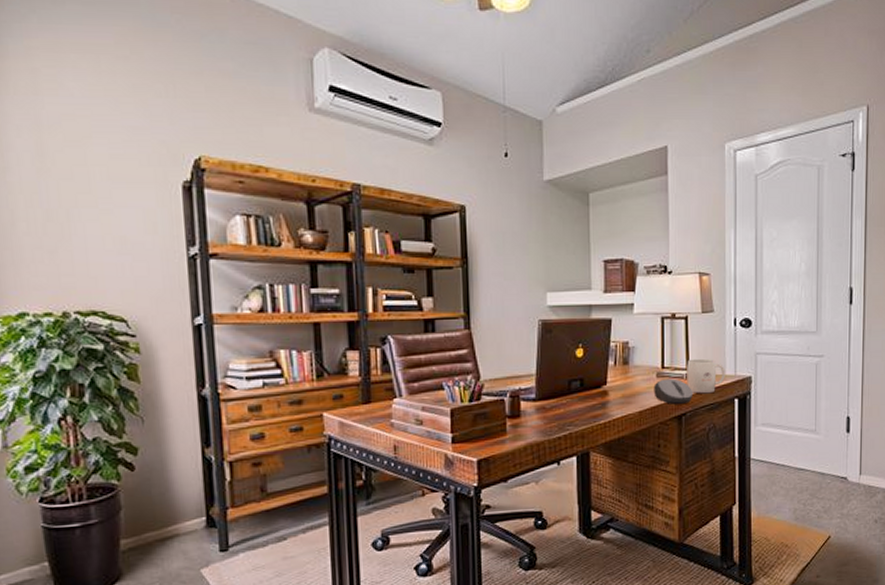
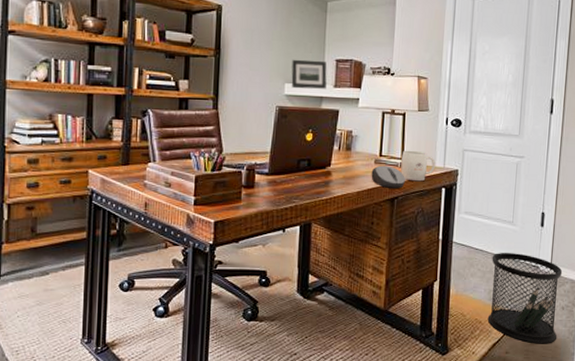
picture frame: none [553,262,595,297] -> present [291,59,327,89]
pencil holder: none [794,464,873,564] -> present [487,252,563,344]

